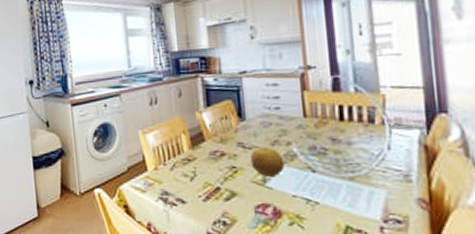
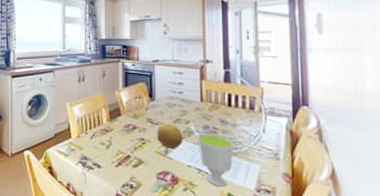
cup: none [302,156,351,218] -> present [197,134,235,187]

